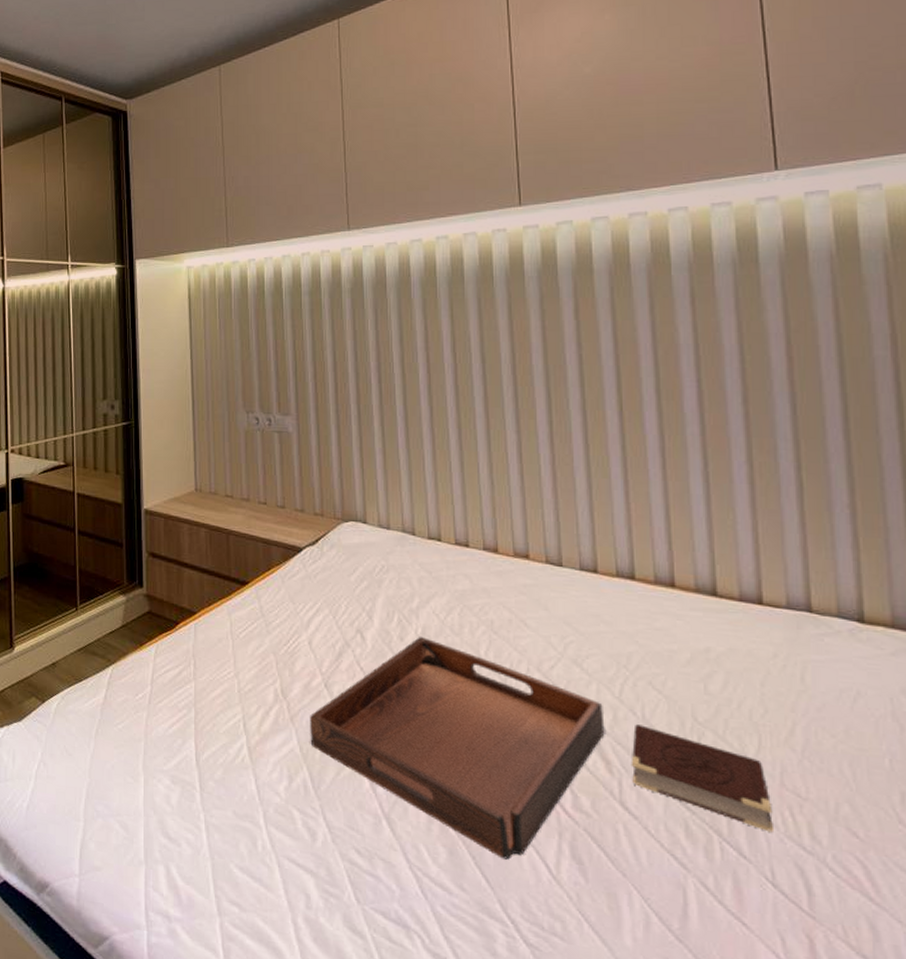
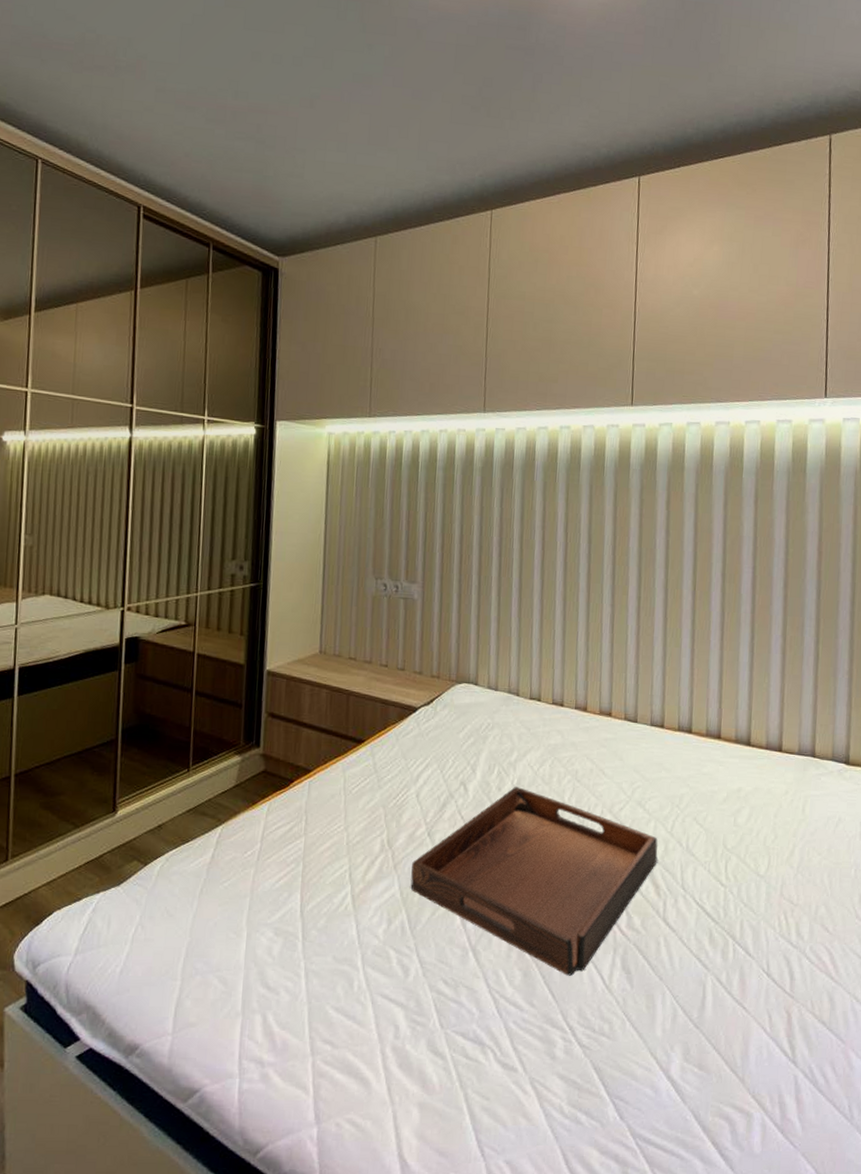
book: present [631,724,773,832] -> none [674,854,773,933]

